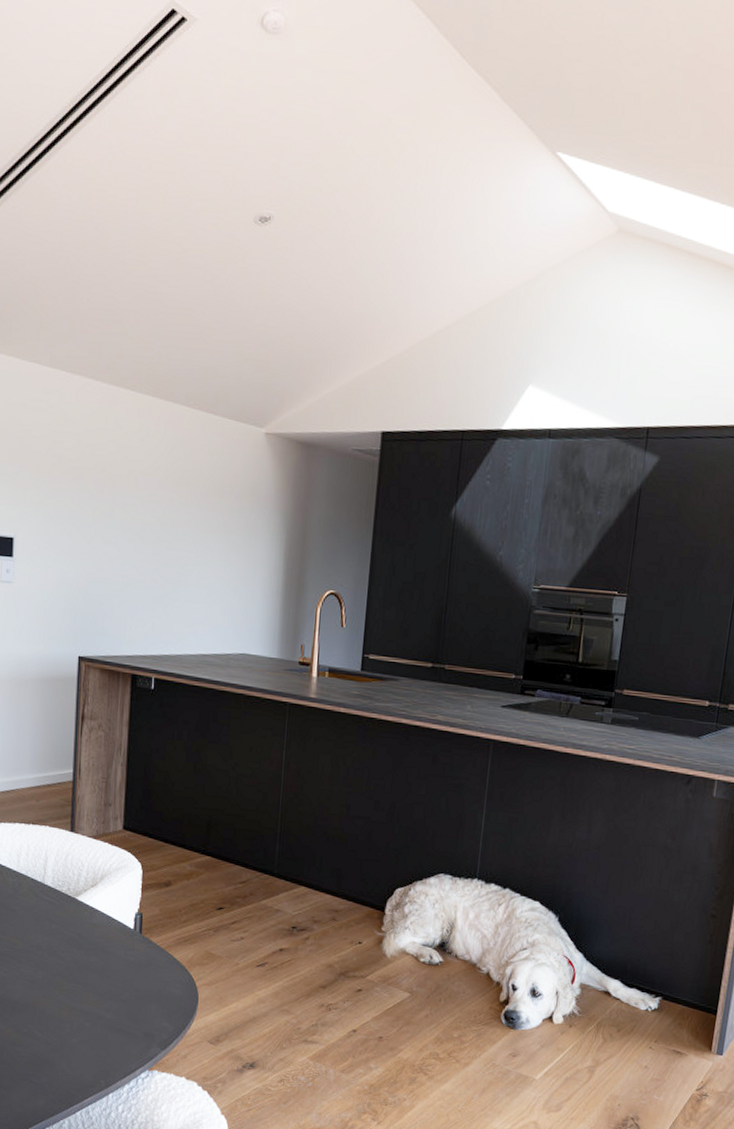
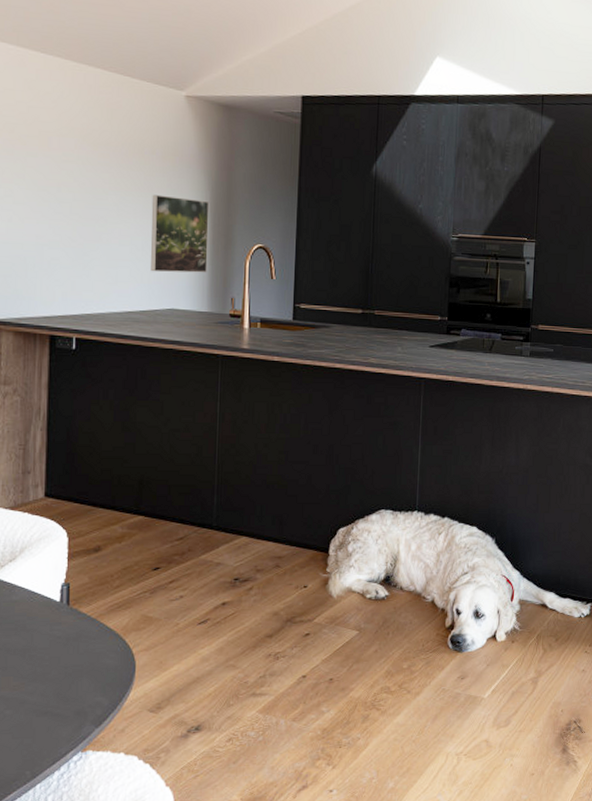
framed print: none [225,536,284,619] -> present [150,194,210,273]

